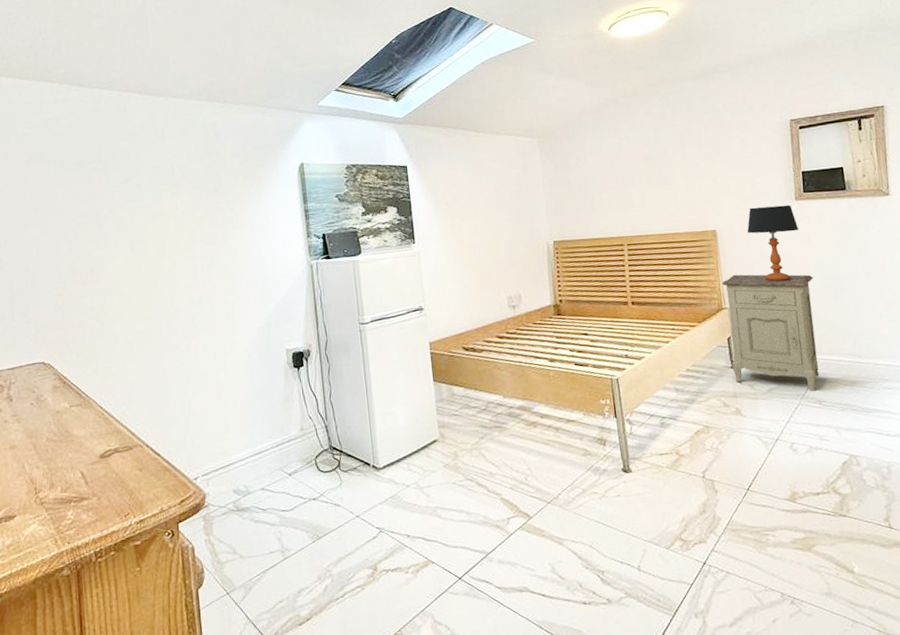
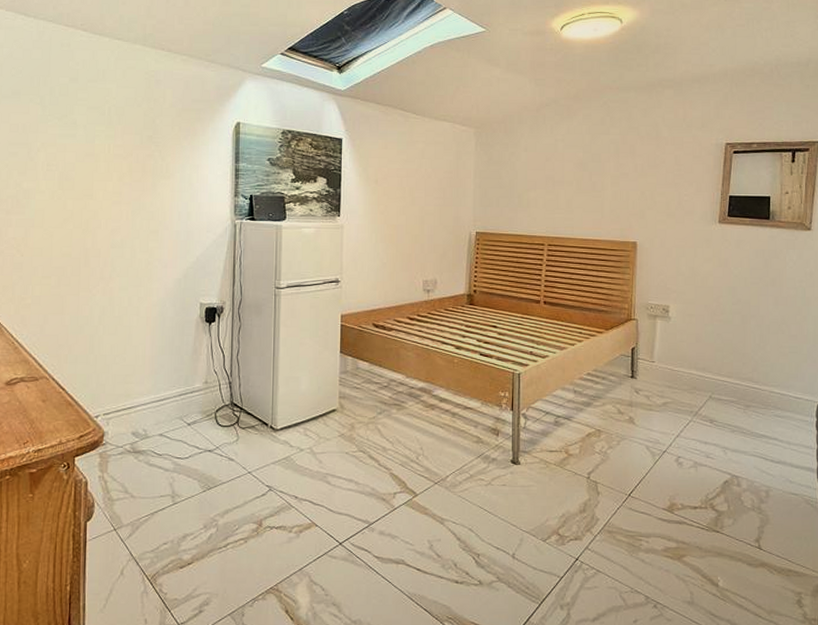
nightstand: present [722,274,820,392] -> none [632,287,724,411]
table lamp: present [747,204,799,282] -> none [666,224,717,300]

